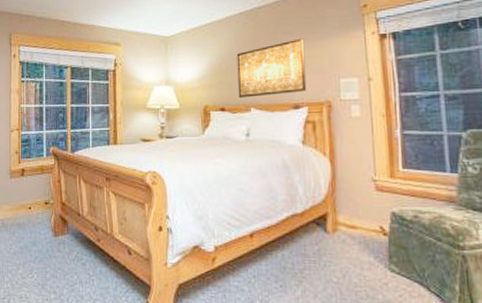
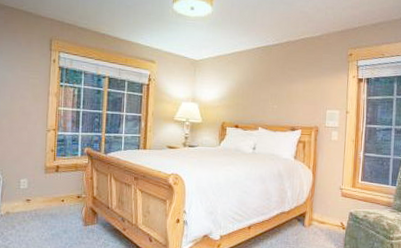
wall art: present [237,38,307,98] -> none [250,74,305,119]

